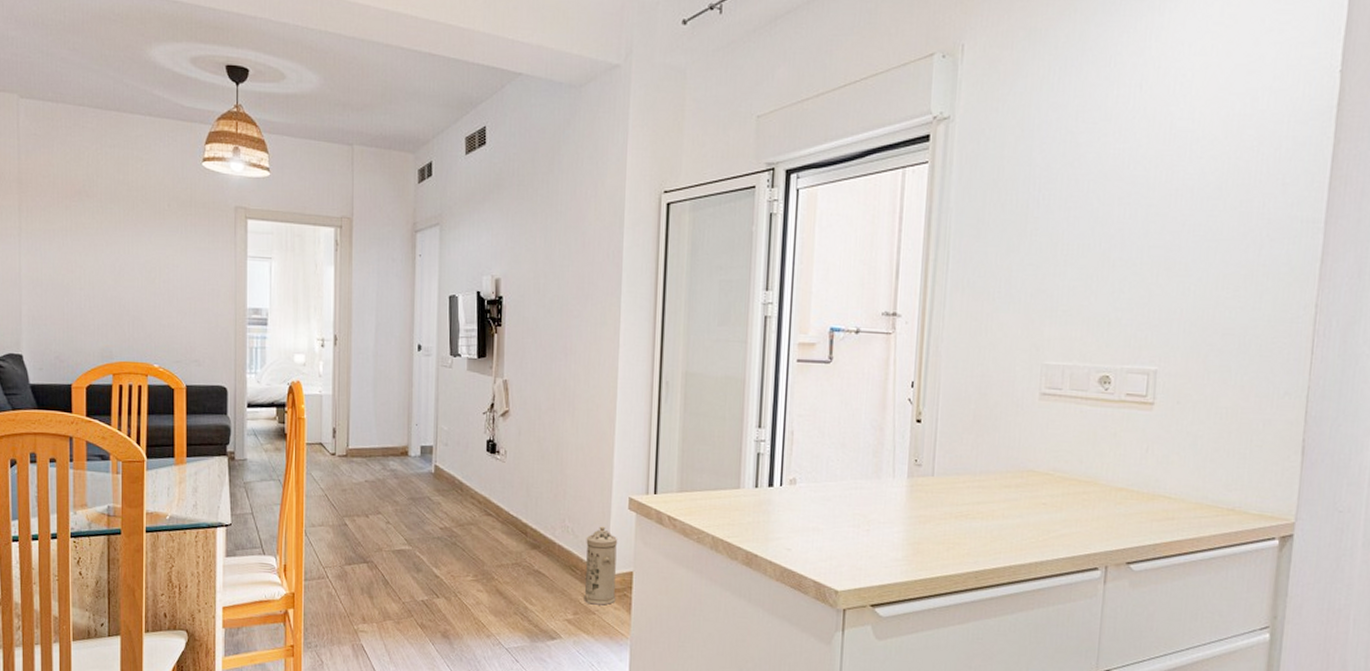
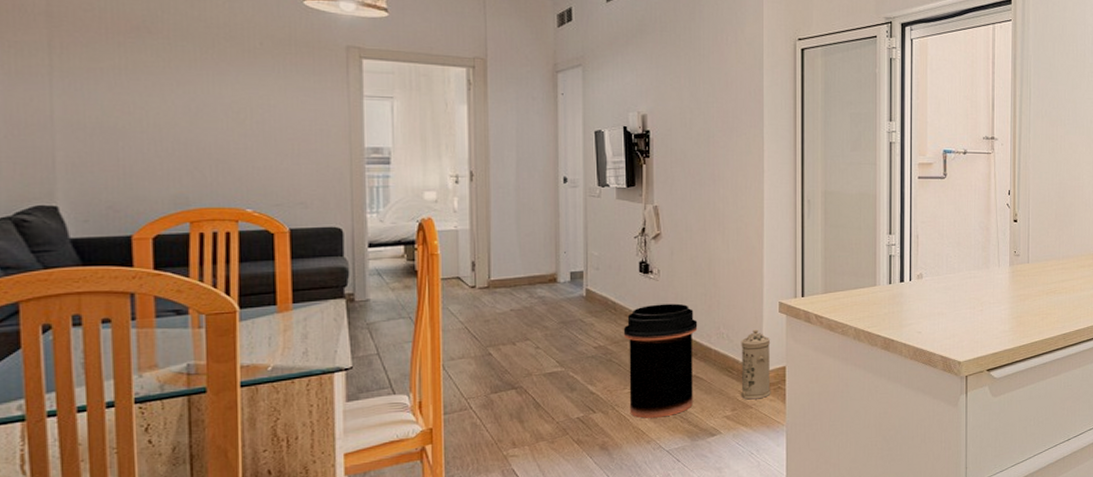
trash can: none [468,488,543,612] -> present [623,303,698,419]

